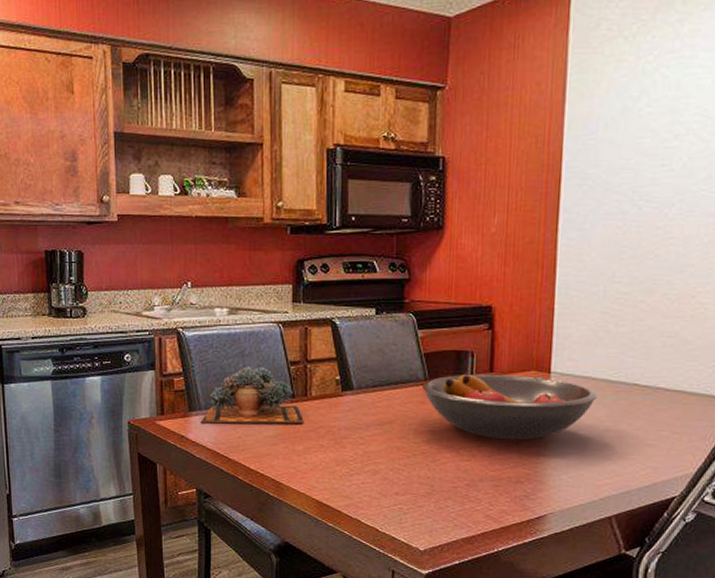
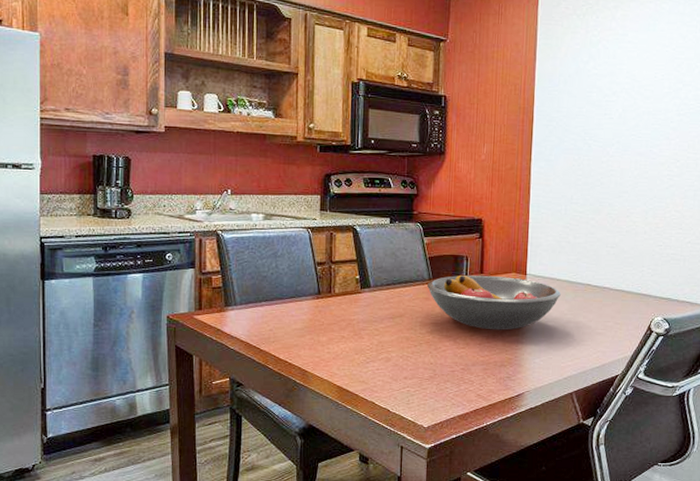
succulent plant: present [200,366,304,424] -> none [235,266,328,318]

